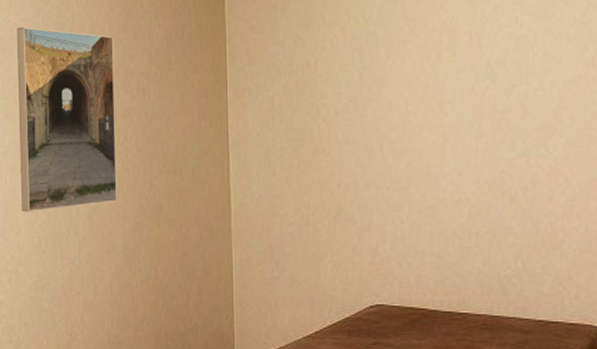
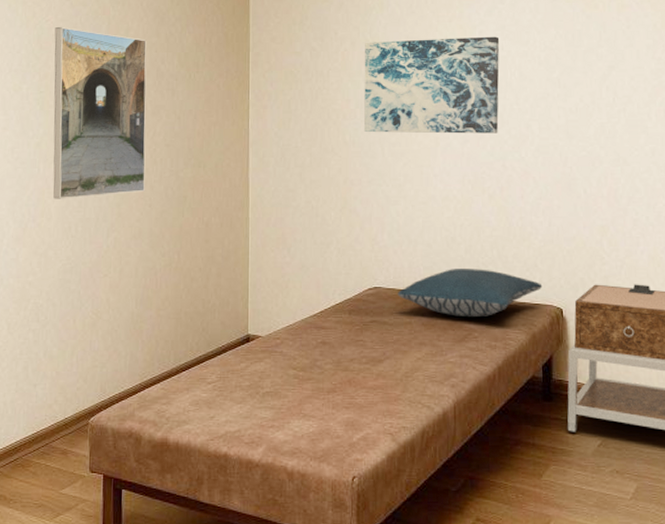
wall art: none [357,11,520,129] -> present [363,36,500,134]
pillow: none [404,283,580,340] -> present [398,269,543,318]

